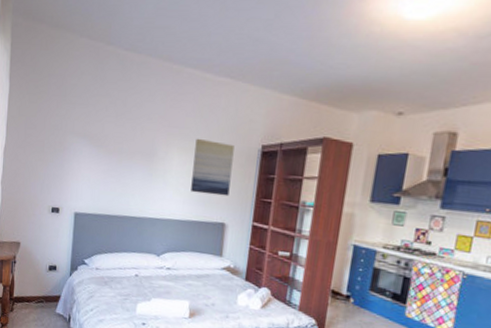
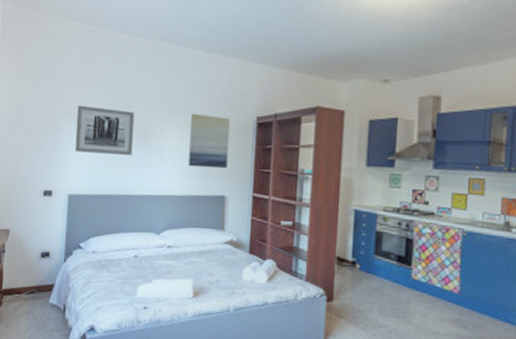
wall art: none [81,124,140,179] -> present [75,105,135,156]

